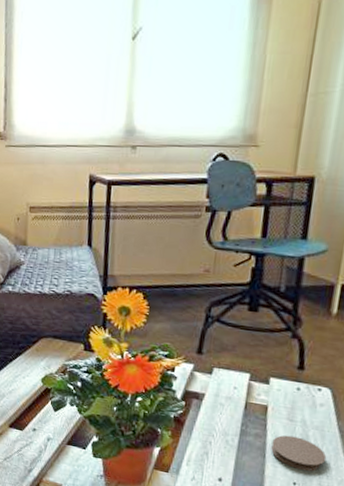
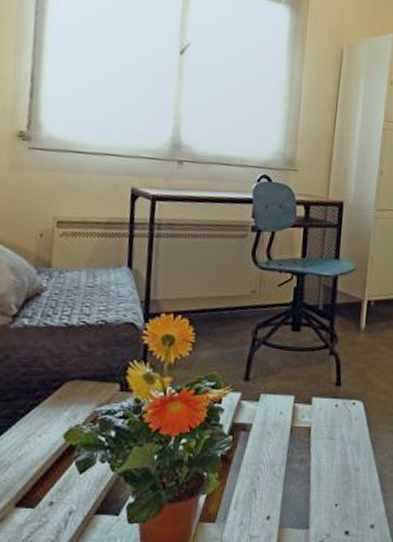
coaster: present [271,435,327,472] -> none [315,455,362,489]

